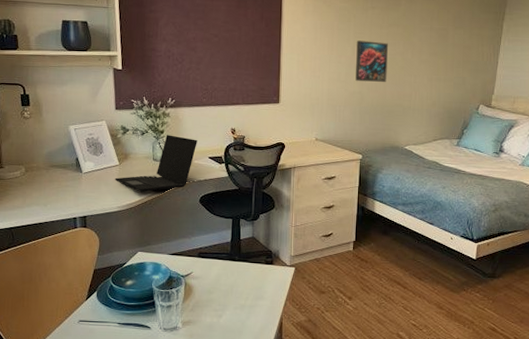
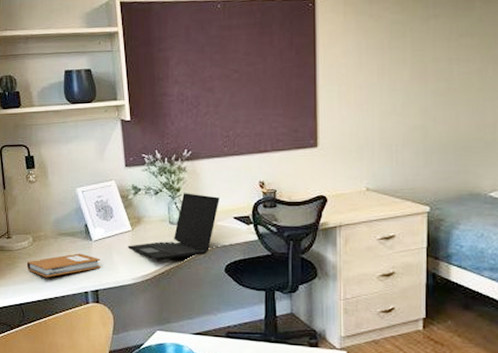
notebook: none [19,183,90,205] -> present [27,253,101,278]
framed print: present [355,40,388,82] -> none [416,59,460,112]

